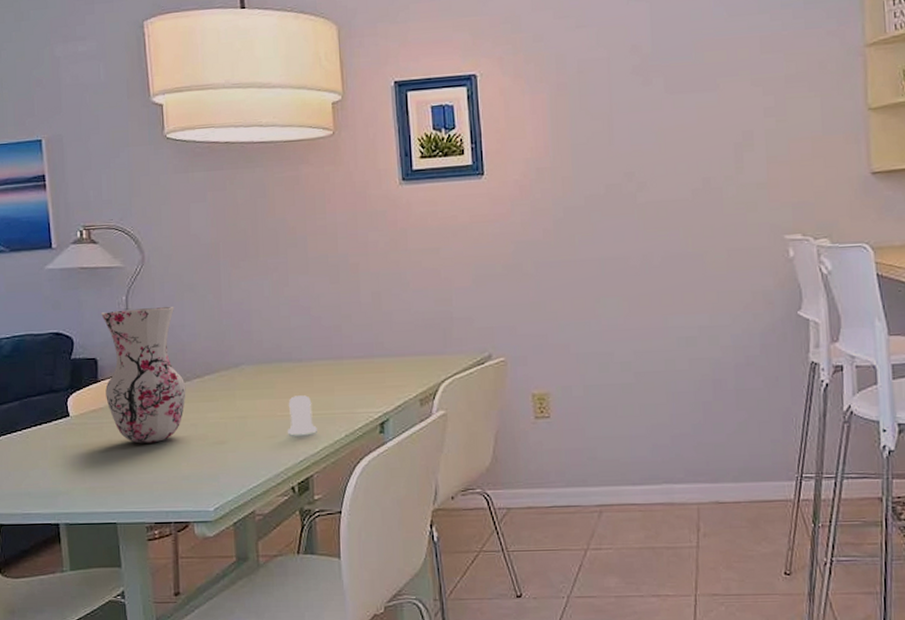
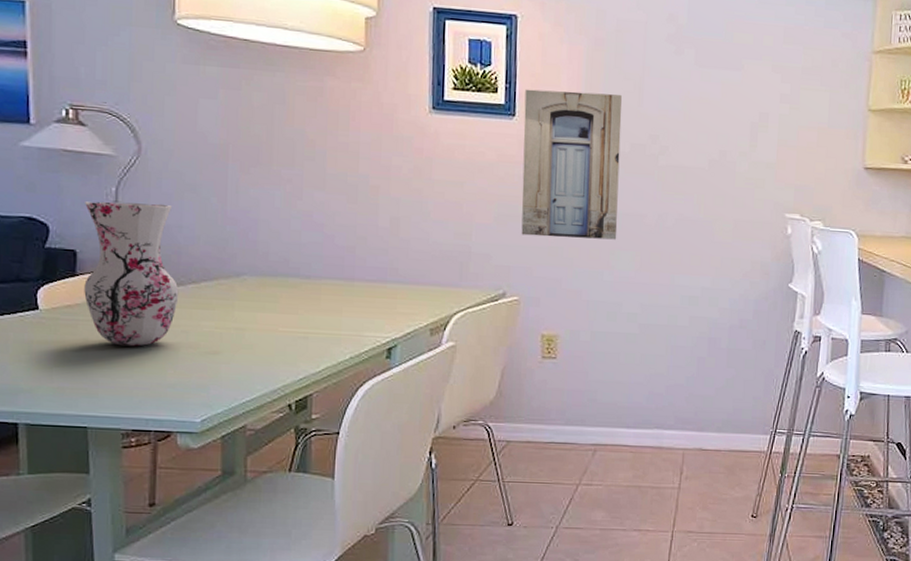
salt shaker: present [288,395,317,435] -> none [289,312,321,353]
wall art: none [491,136,601,294] -> present [521,89,622,240]

